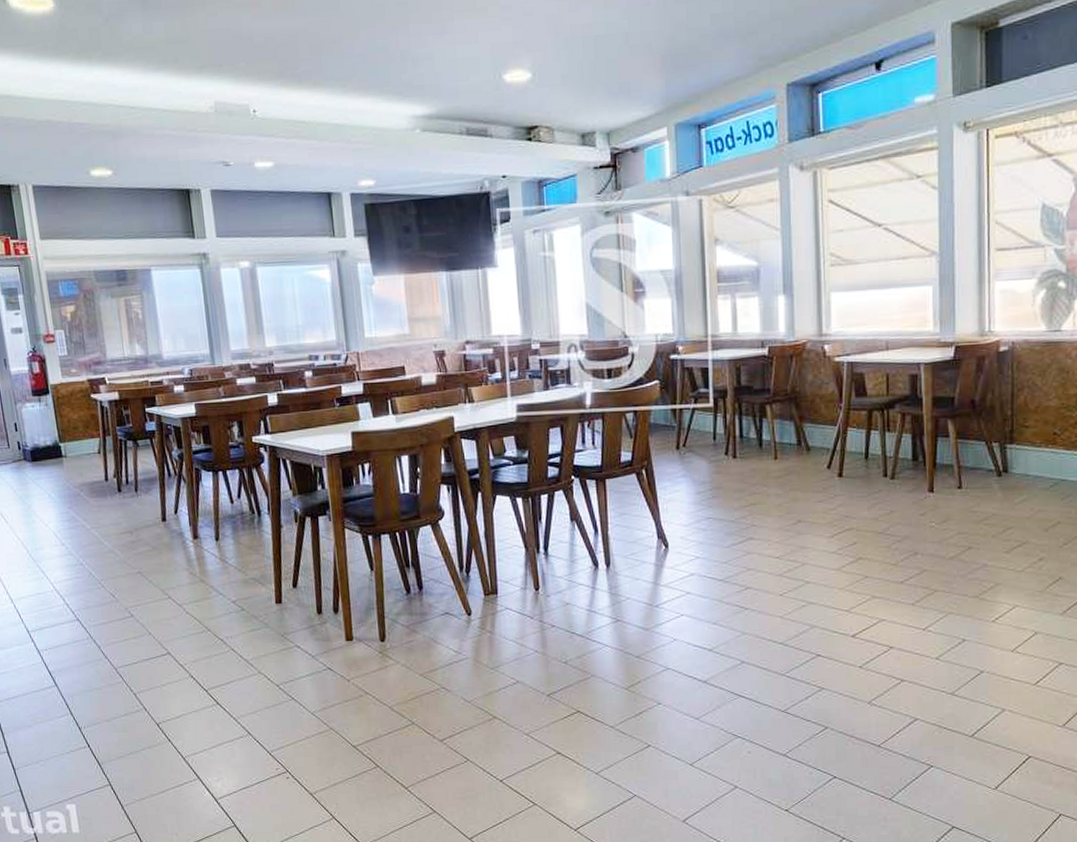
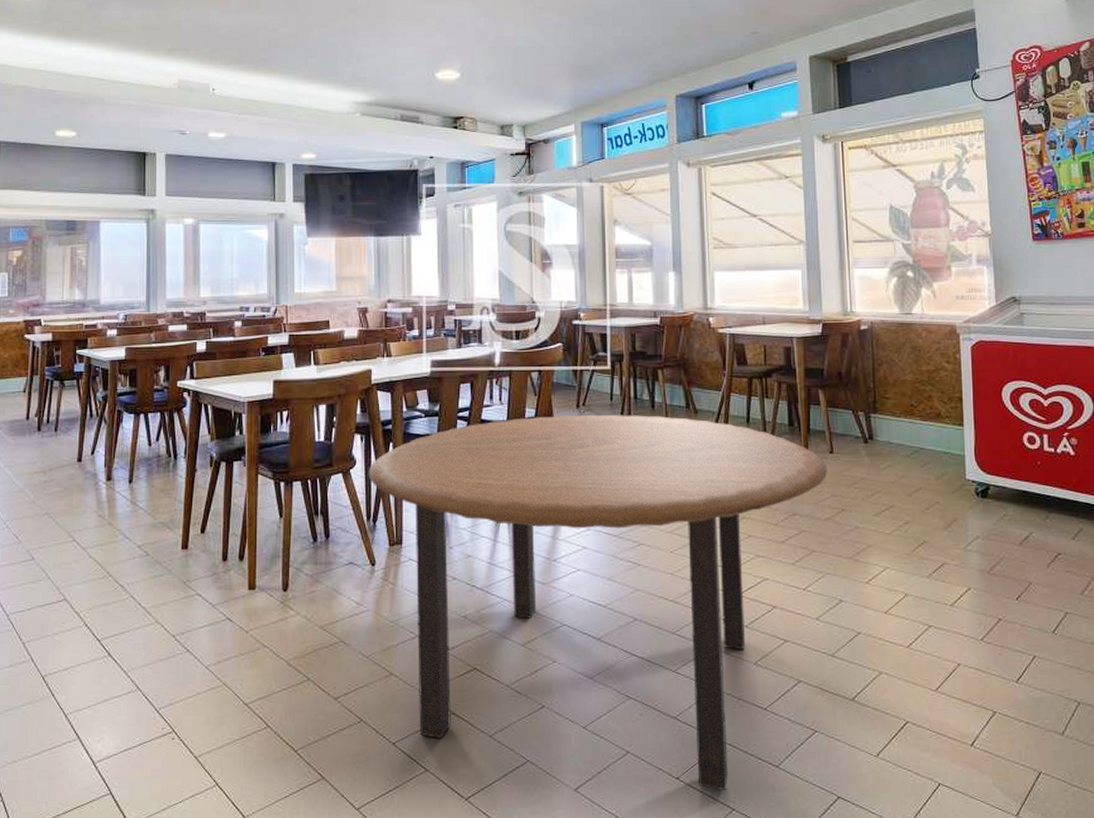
dining table: none [457,454,955,821] -> present [368,414,828,790]

